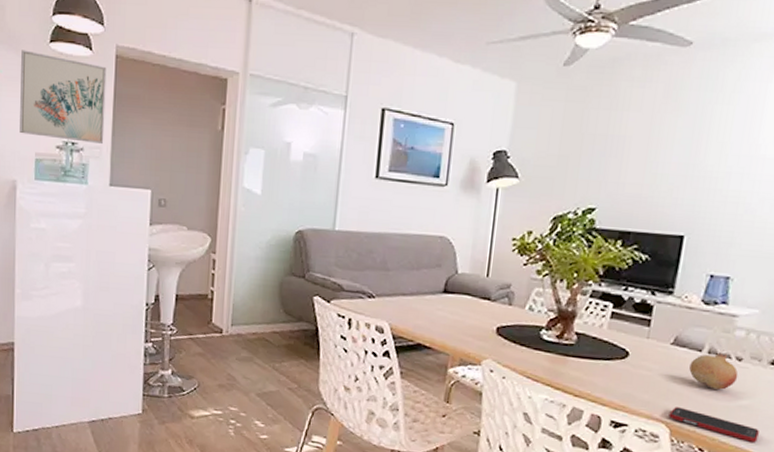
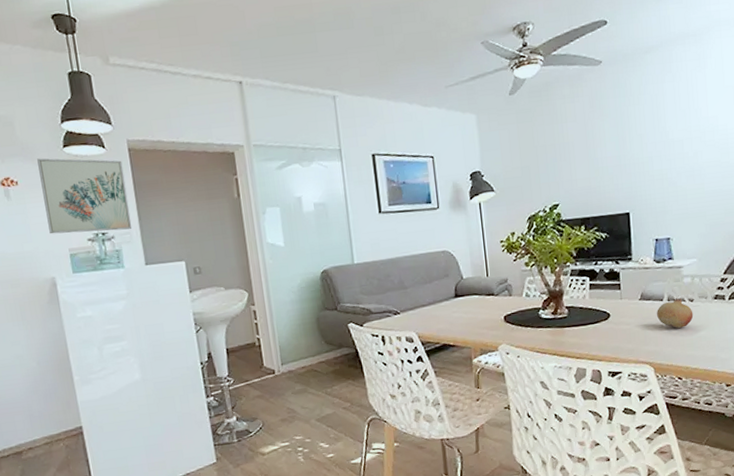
cell phone: present [668,407,759,443] -> none [650,348,719,364]

